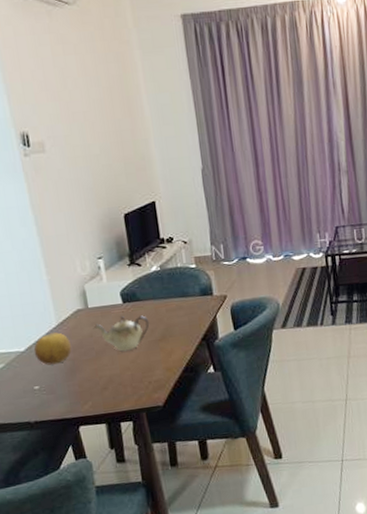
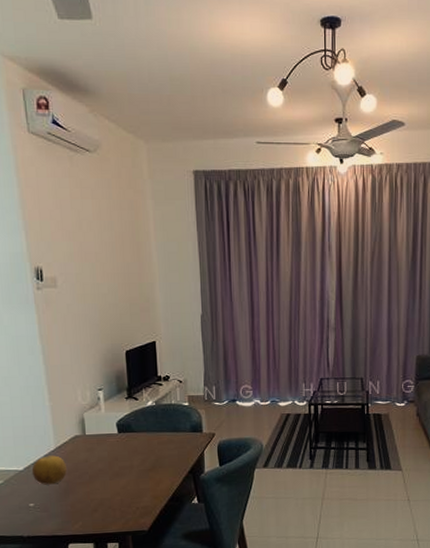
teapot: present [93,315,150,352] -> none [88,444,142,478]

